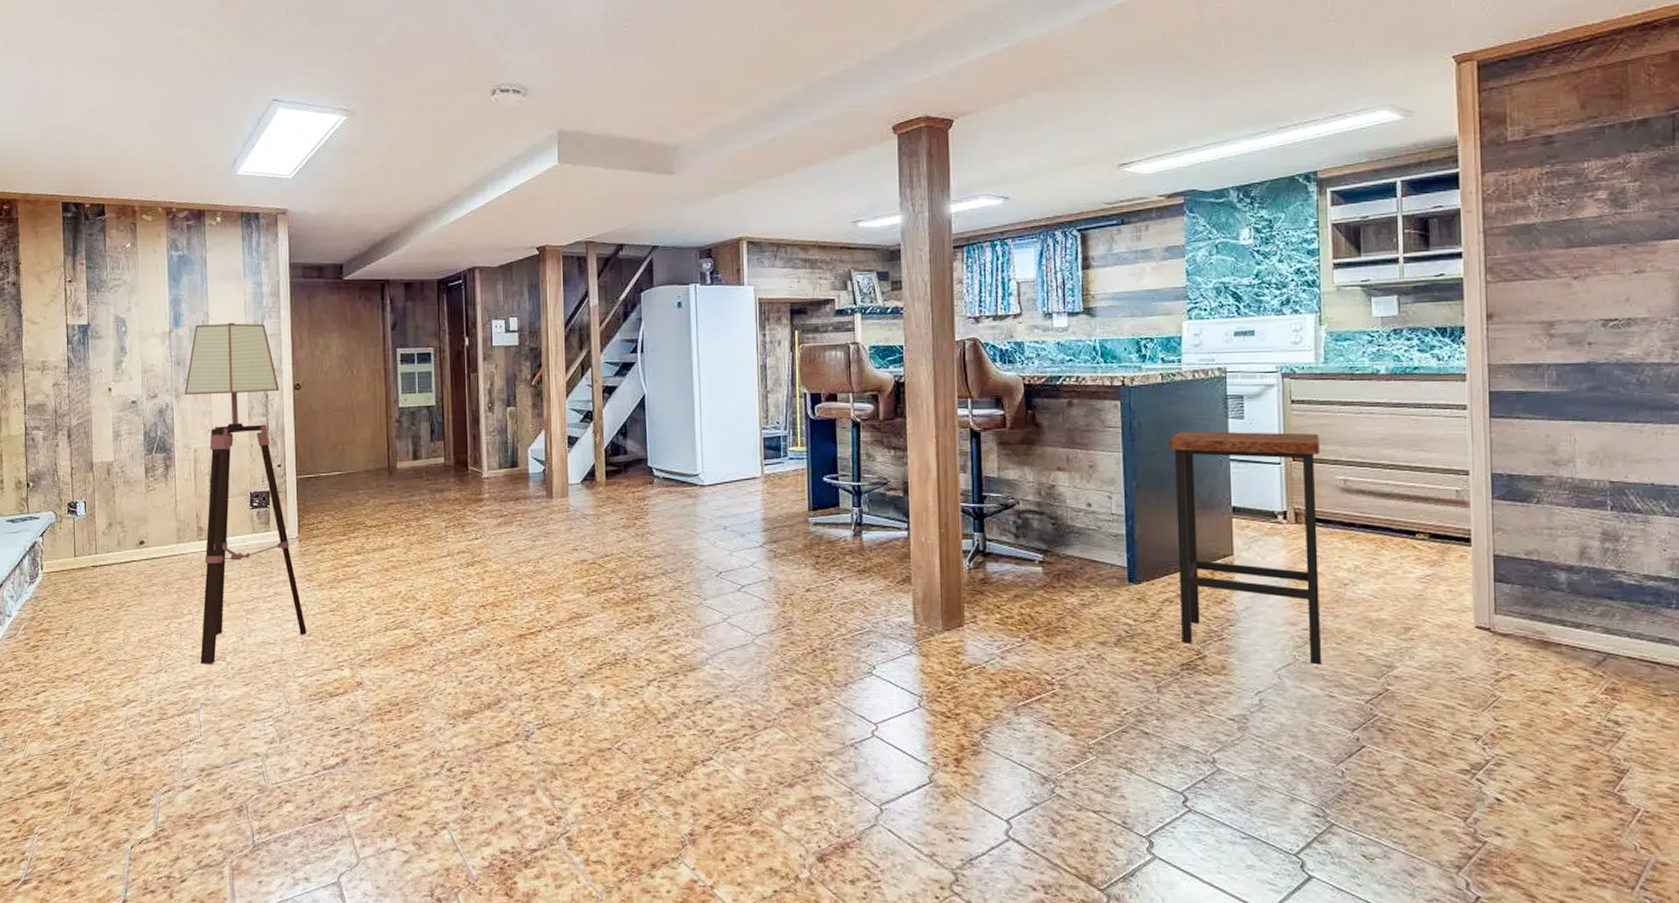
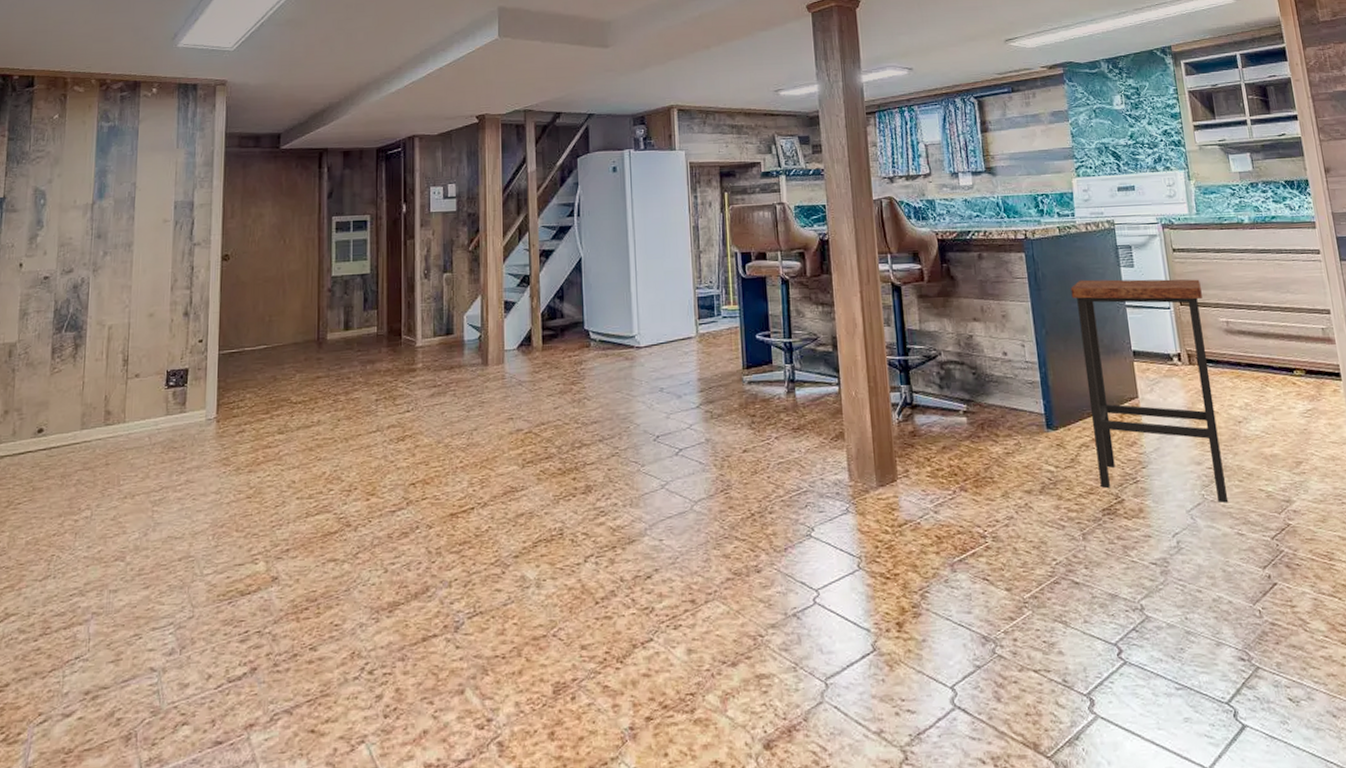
floor lamp: present [184,322,307,664] -> none [95,193,219,567]

